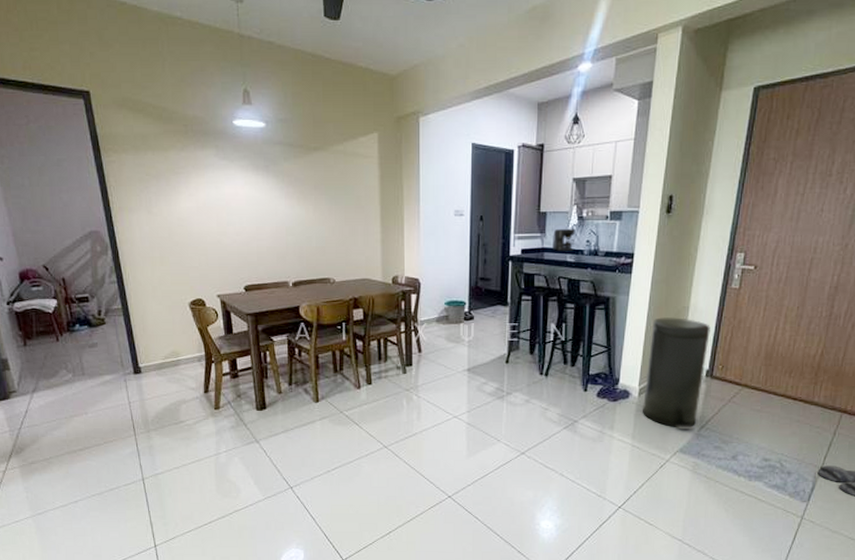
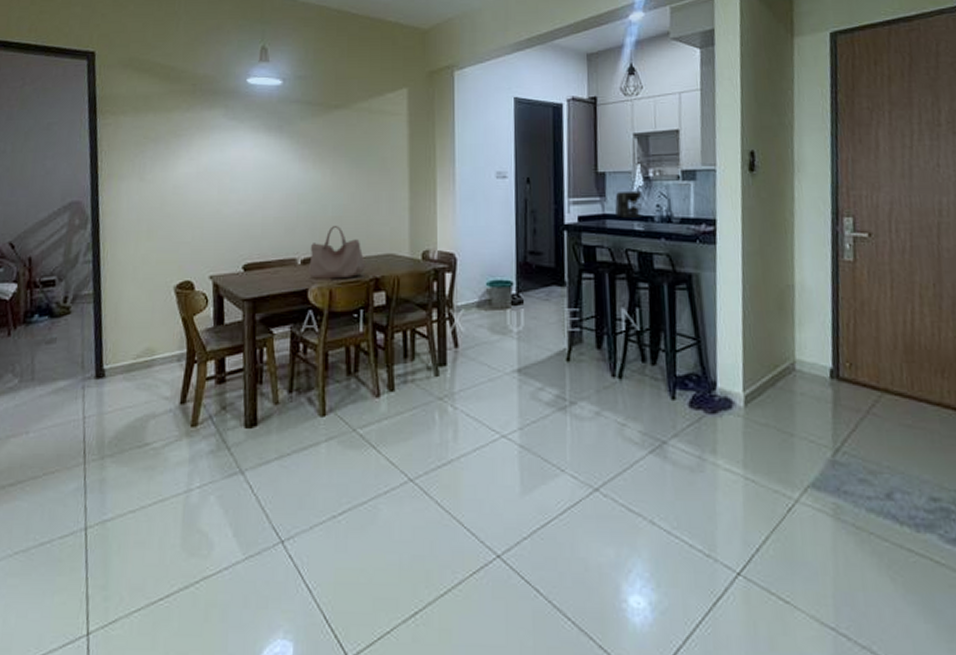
handbag: none [298,255,346,298] -> present [307,226,366,279]
pedal bin: present [643,317,711,430] -> none [749,299,828,454]

